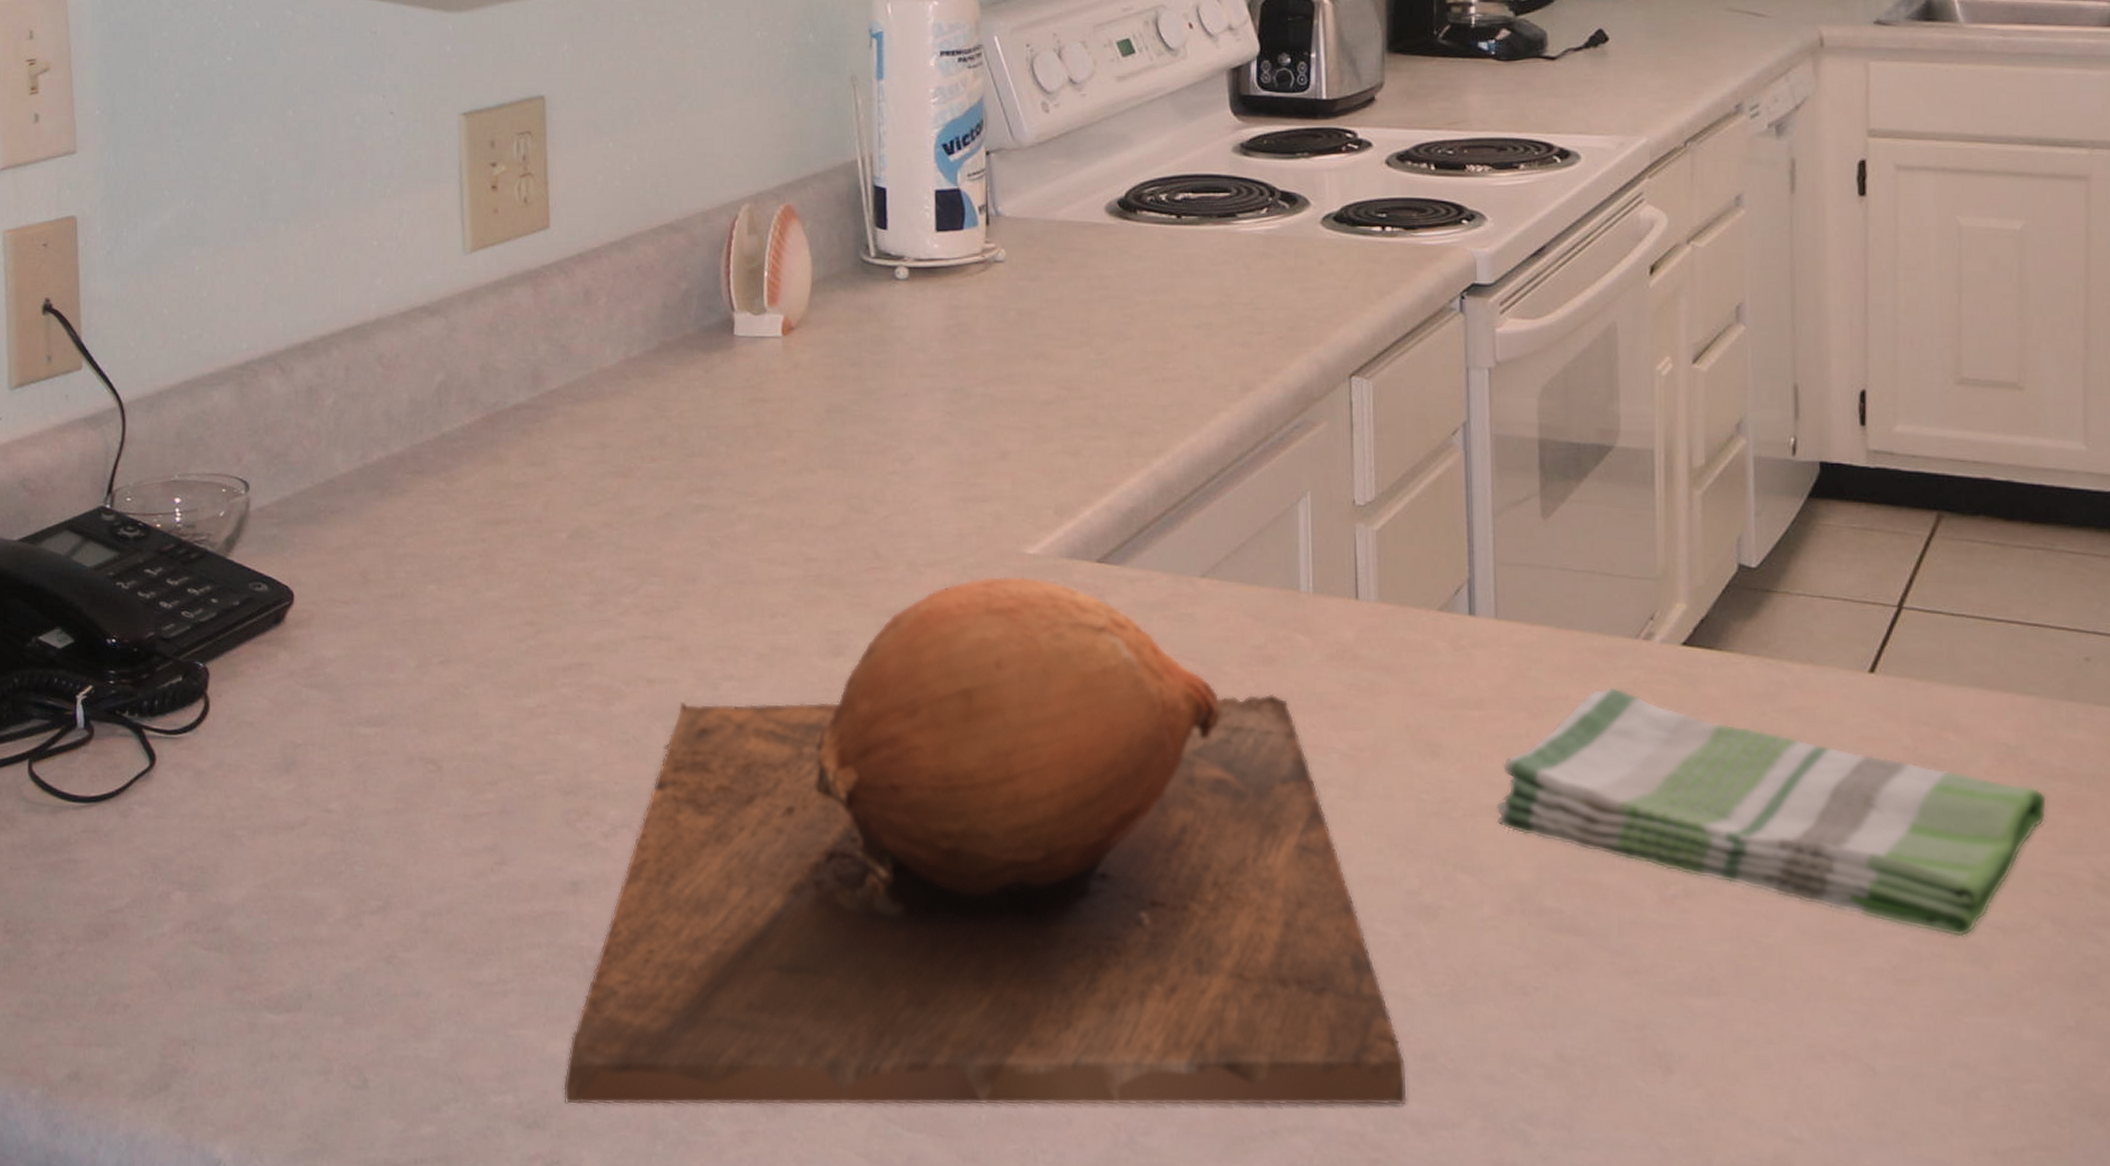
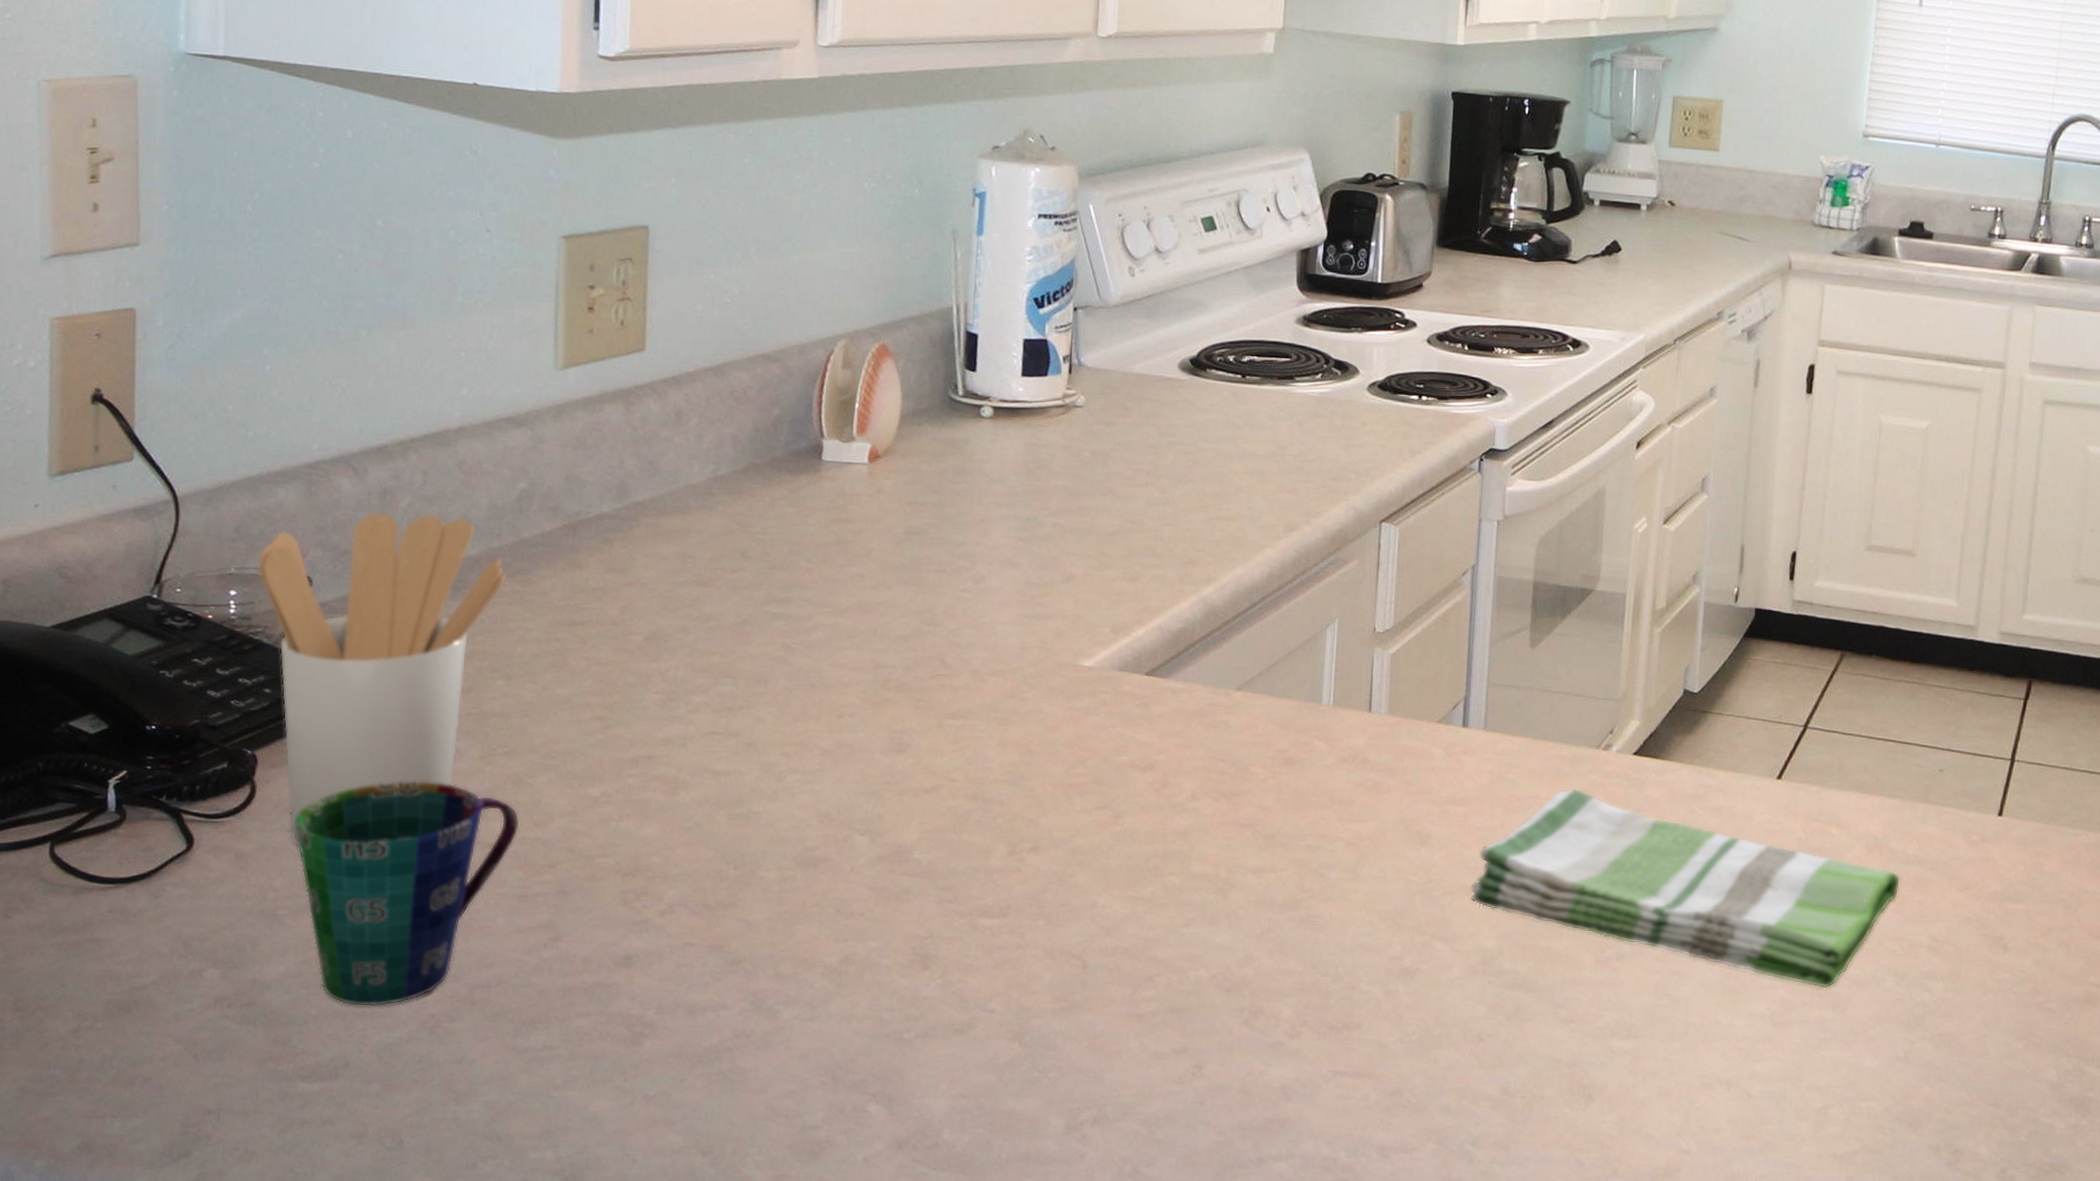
utensil holder: none [198,411,431,766] -> present [257,511,507,849]
cup: none [247,694,459,934] -> present [295,781,520,1007]
chopping board: present [563,576,1407,1106] -> none [603,685,1377,1158]

